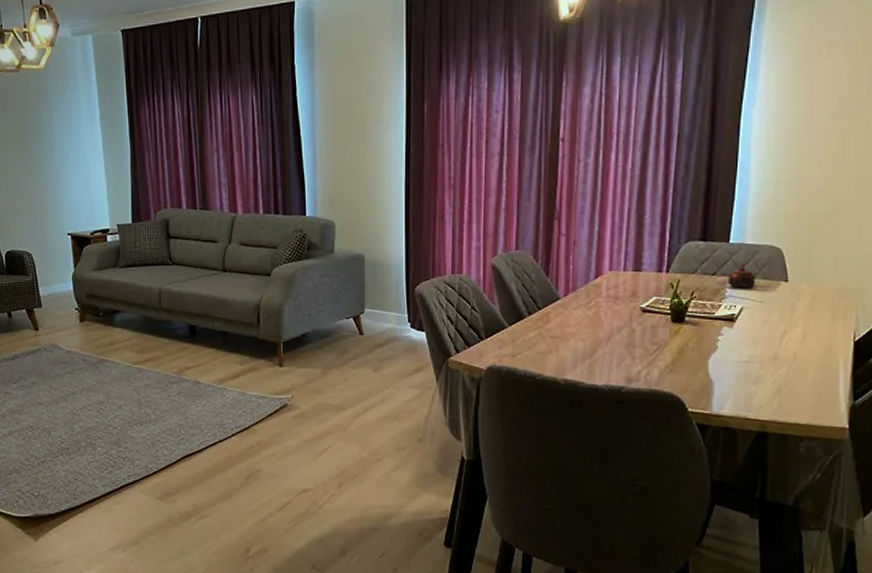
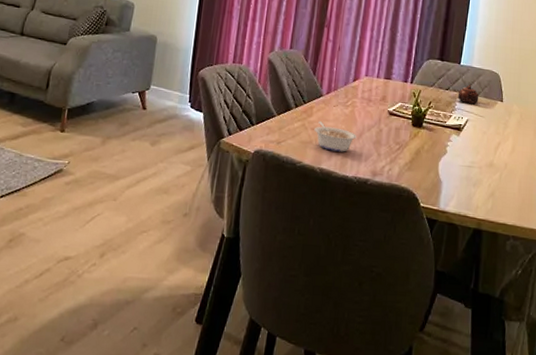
legume: none [553,328,605,359] -> present [314,121,357,152]

